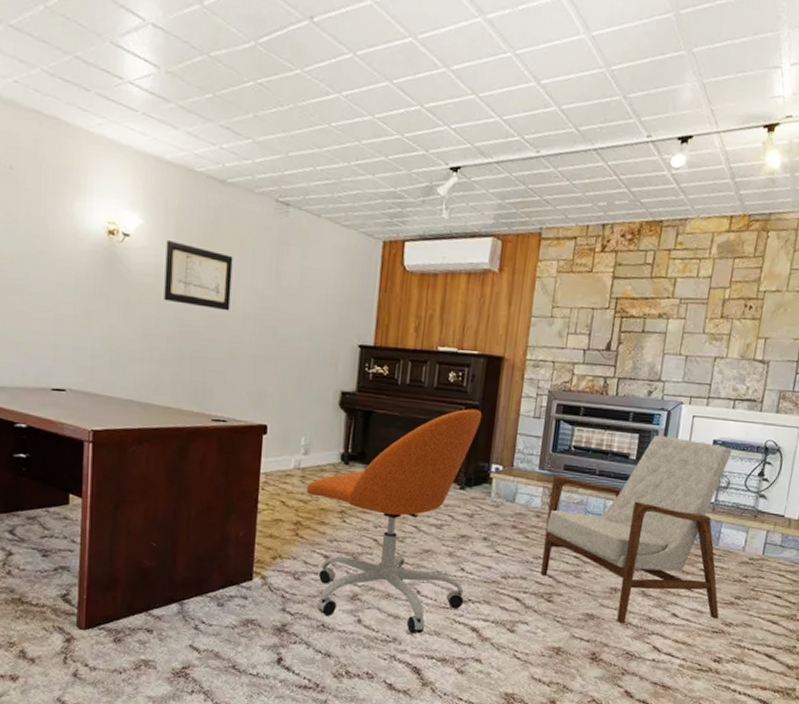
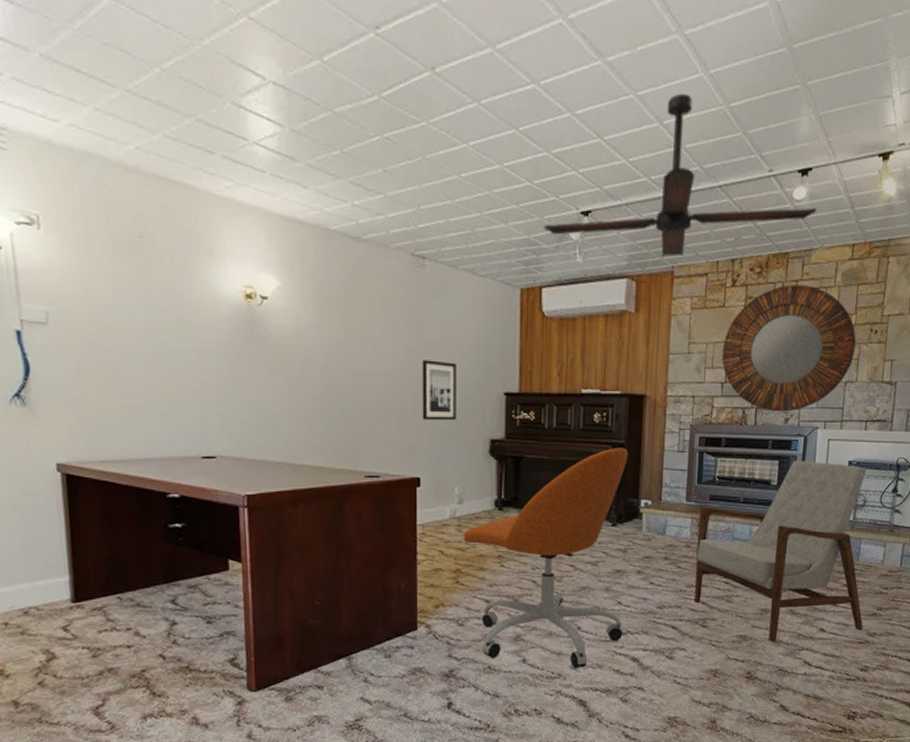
wall art: present [164,239,233,311] -> none [305,300,374,368]
wall art: none [274,306,312,370] -> present [422,360,456,421]
ceiling fan: none [411,53,696,218] -> present [543,93,818,258]
home mirror: none [586,253,729,385] -> present [722,284,856,412]

